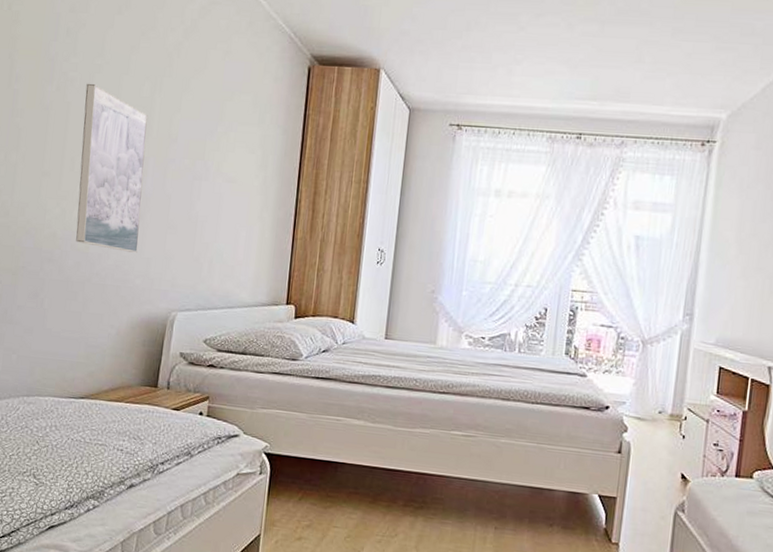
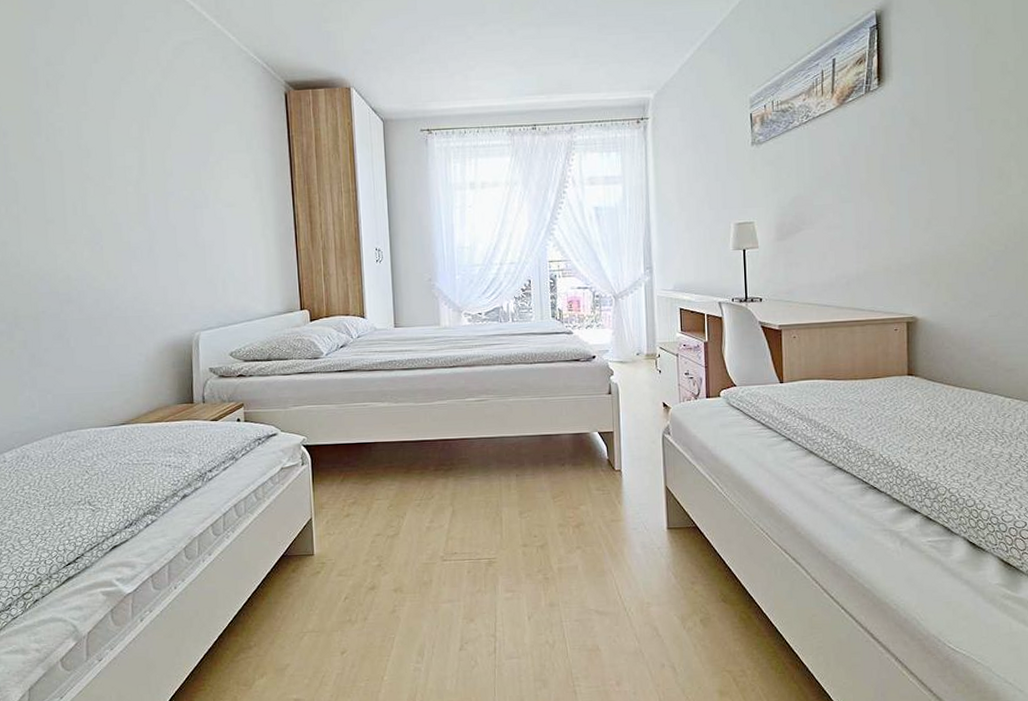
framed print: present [76,83,148,253] -> none [75,130,153,284]

